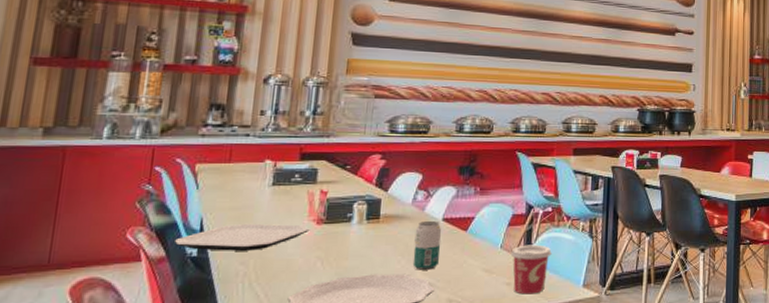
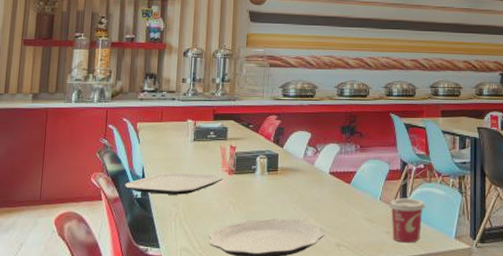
beverage can: present [412,220,442,270] -> none [306,173,329,217]

